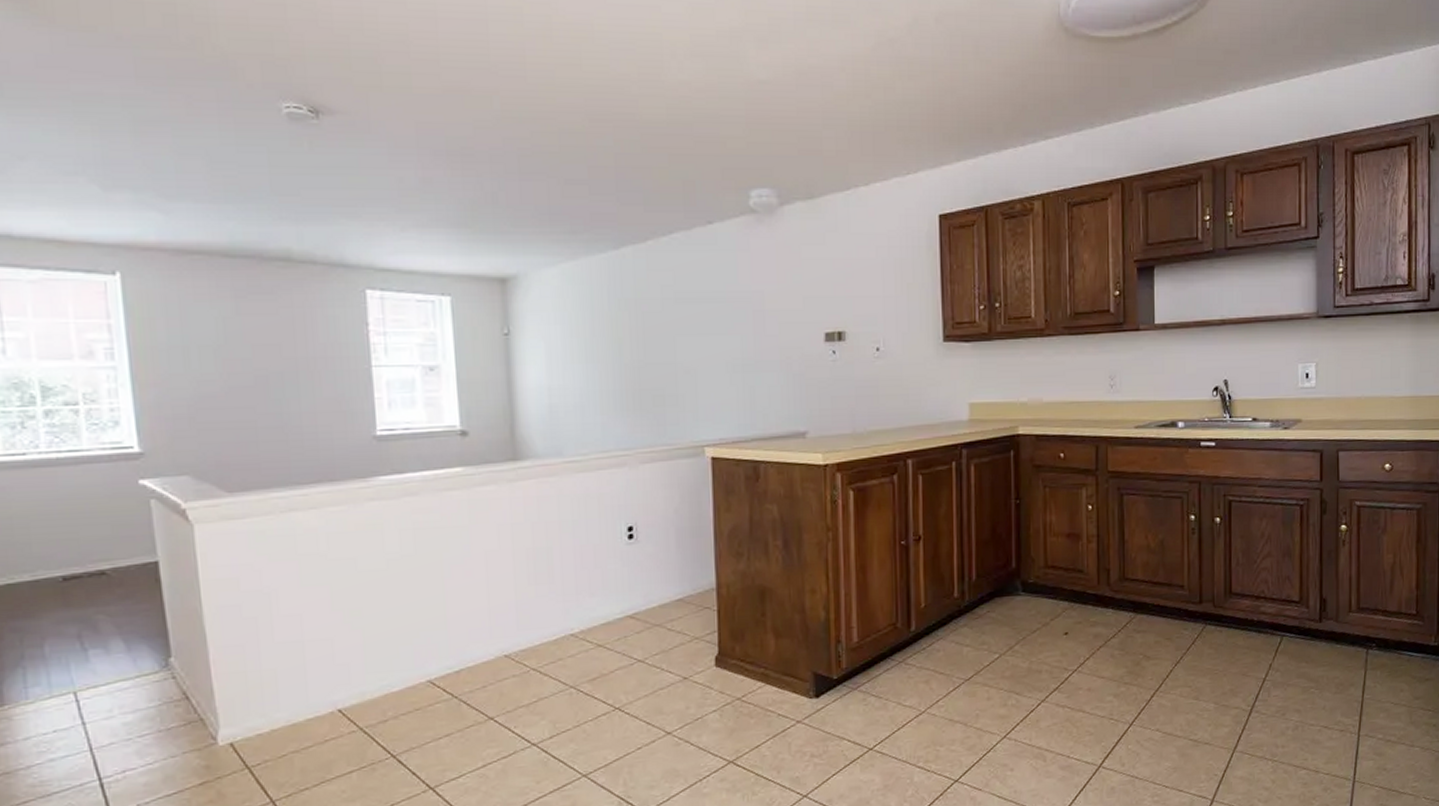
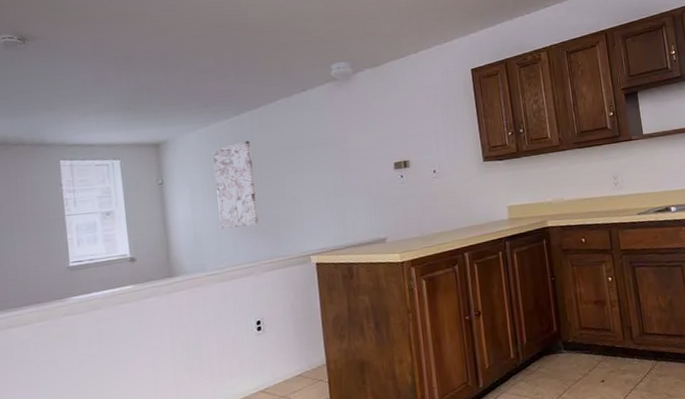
wall art: none [580,285,639,403] -> present [213,140,260,230]

